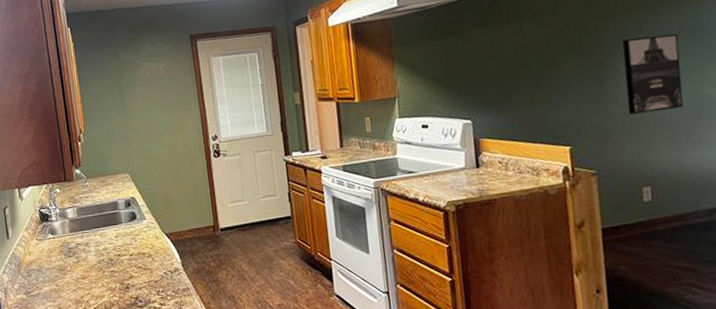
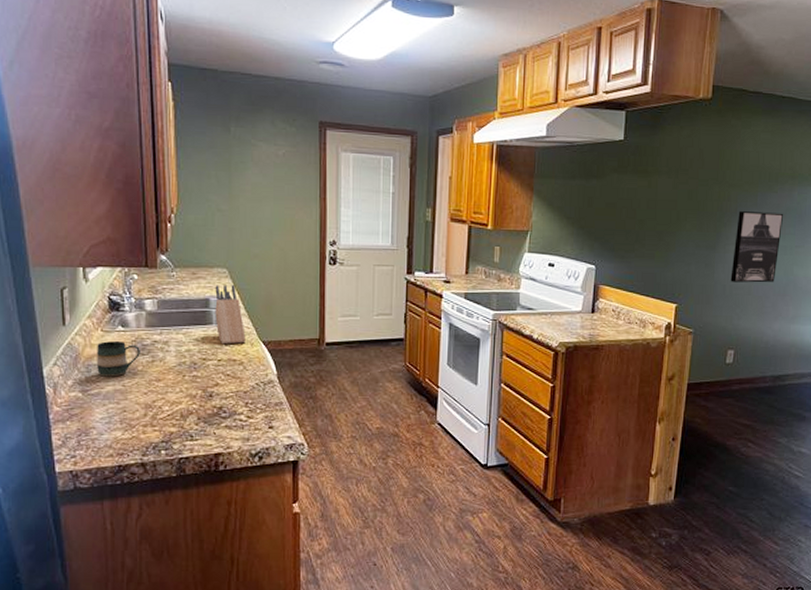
mug: none [34,247,68,279] -> present [97,341,140,377]
knife block: none [121,186,151,241] -> present [215,284,246,345]

